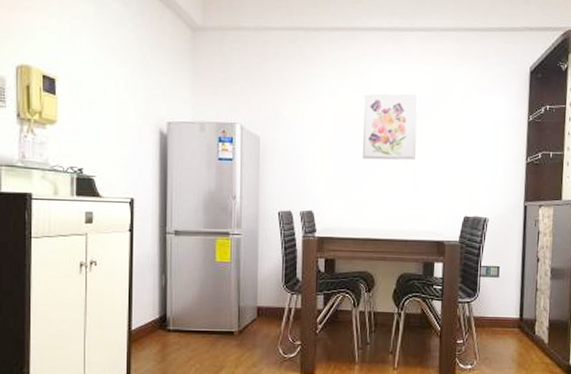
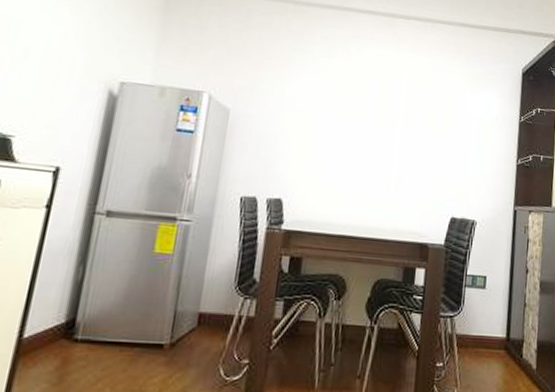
wall art: present [362,93,418,161] -> none [345,76,410,152]

